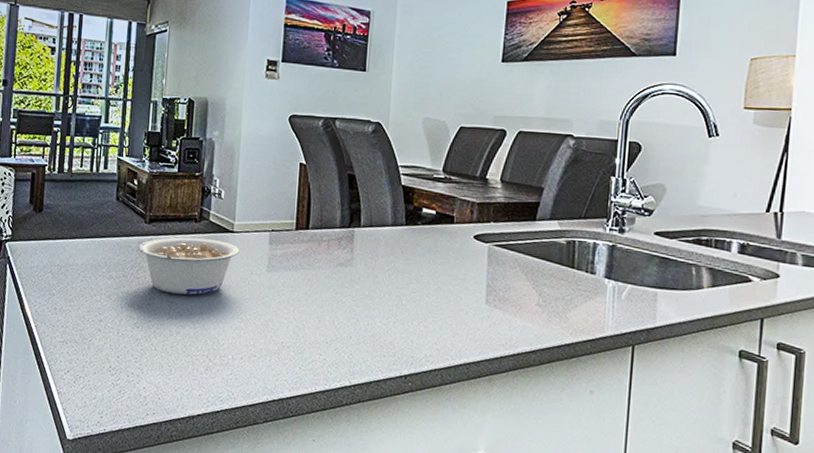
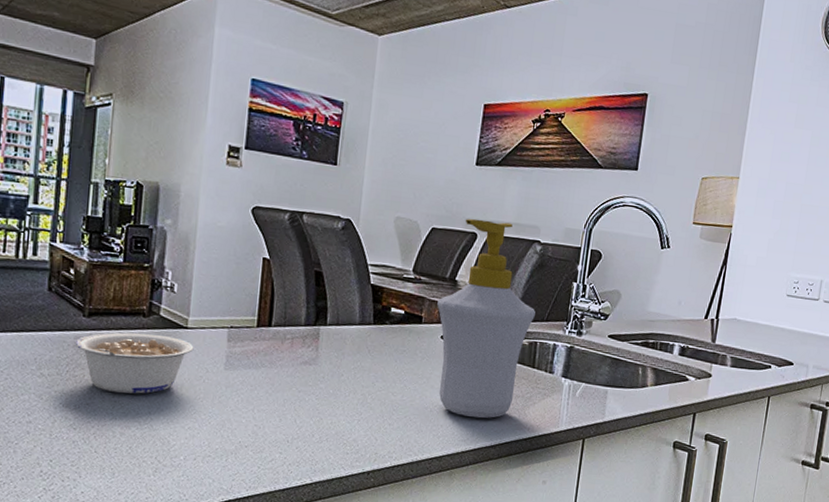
soap bottle: none [468,115,572,322] -> present [437,218,536,419]

